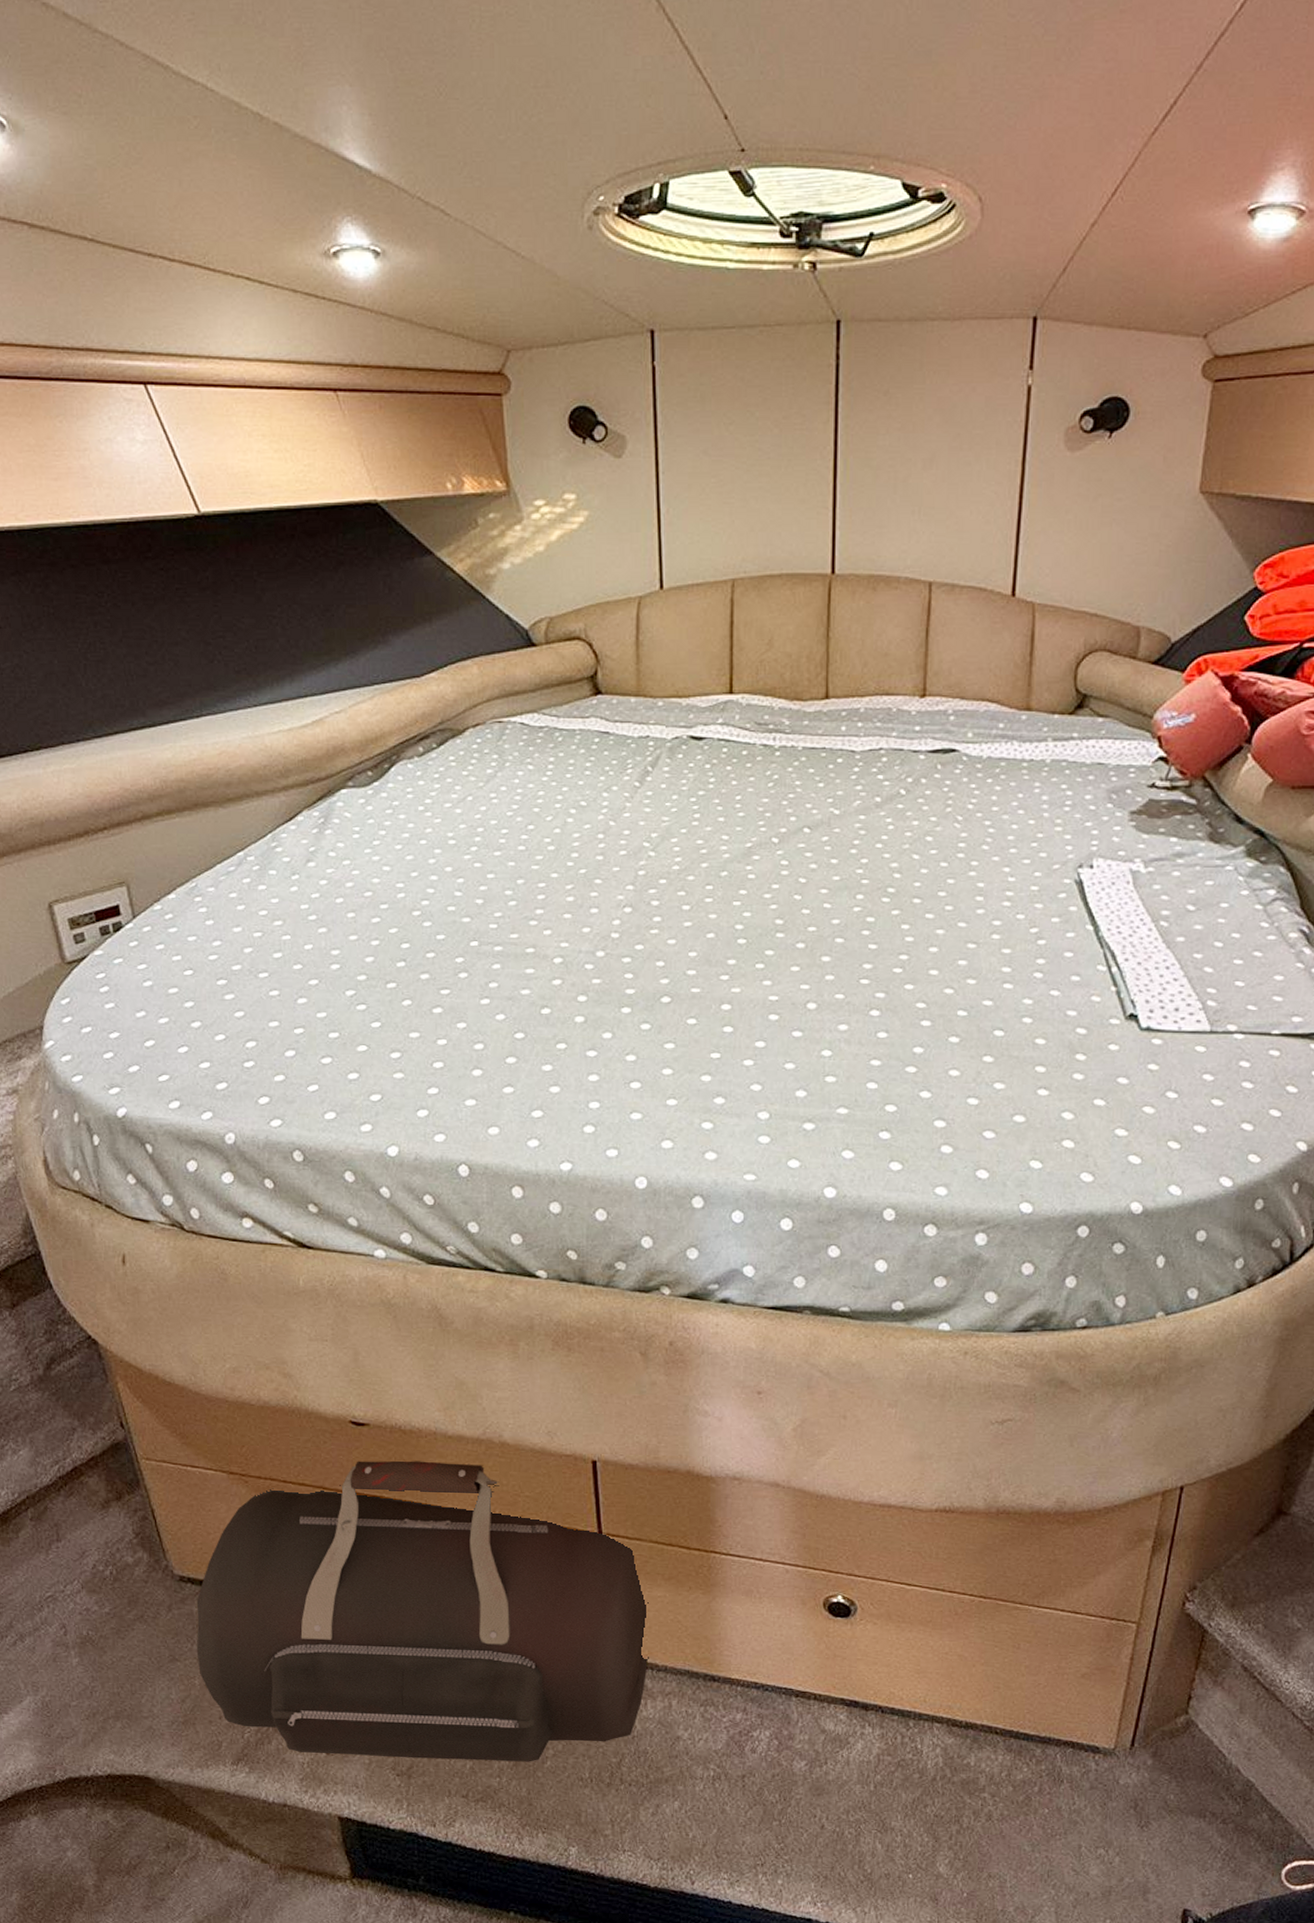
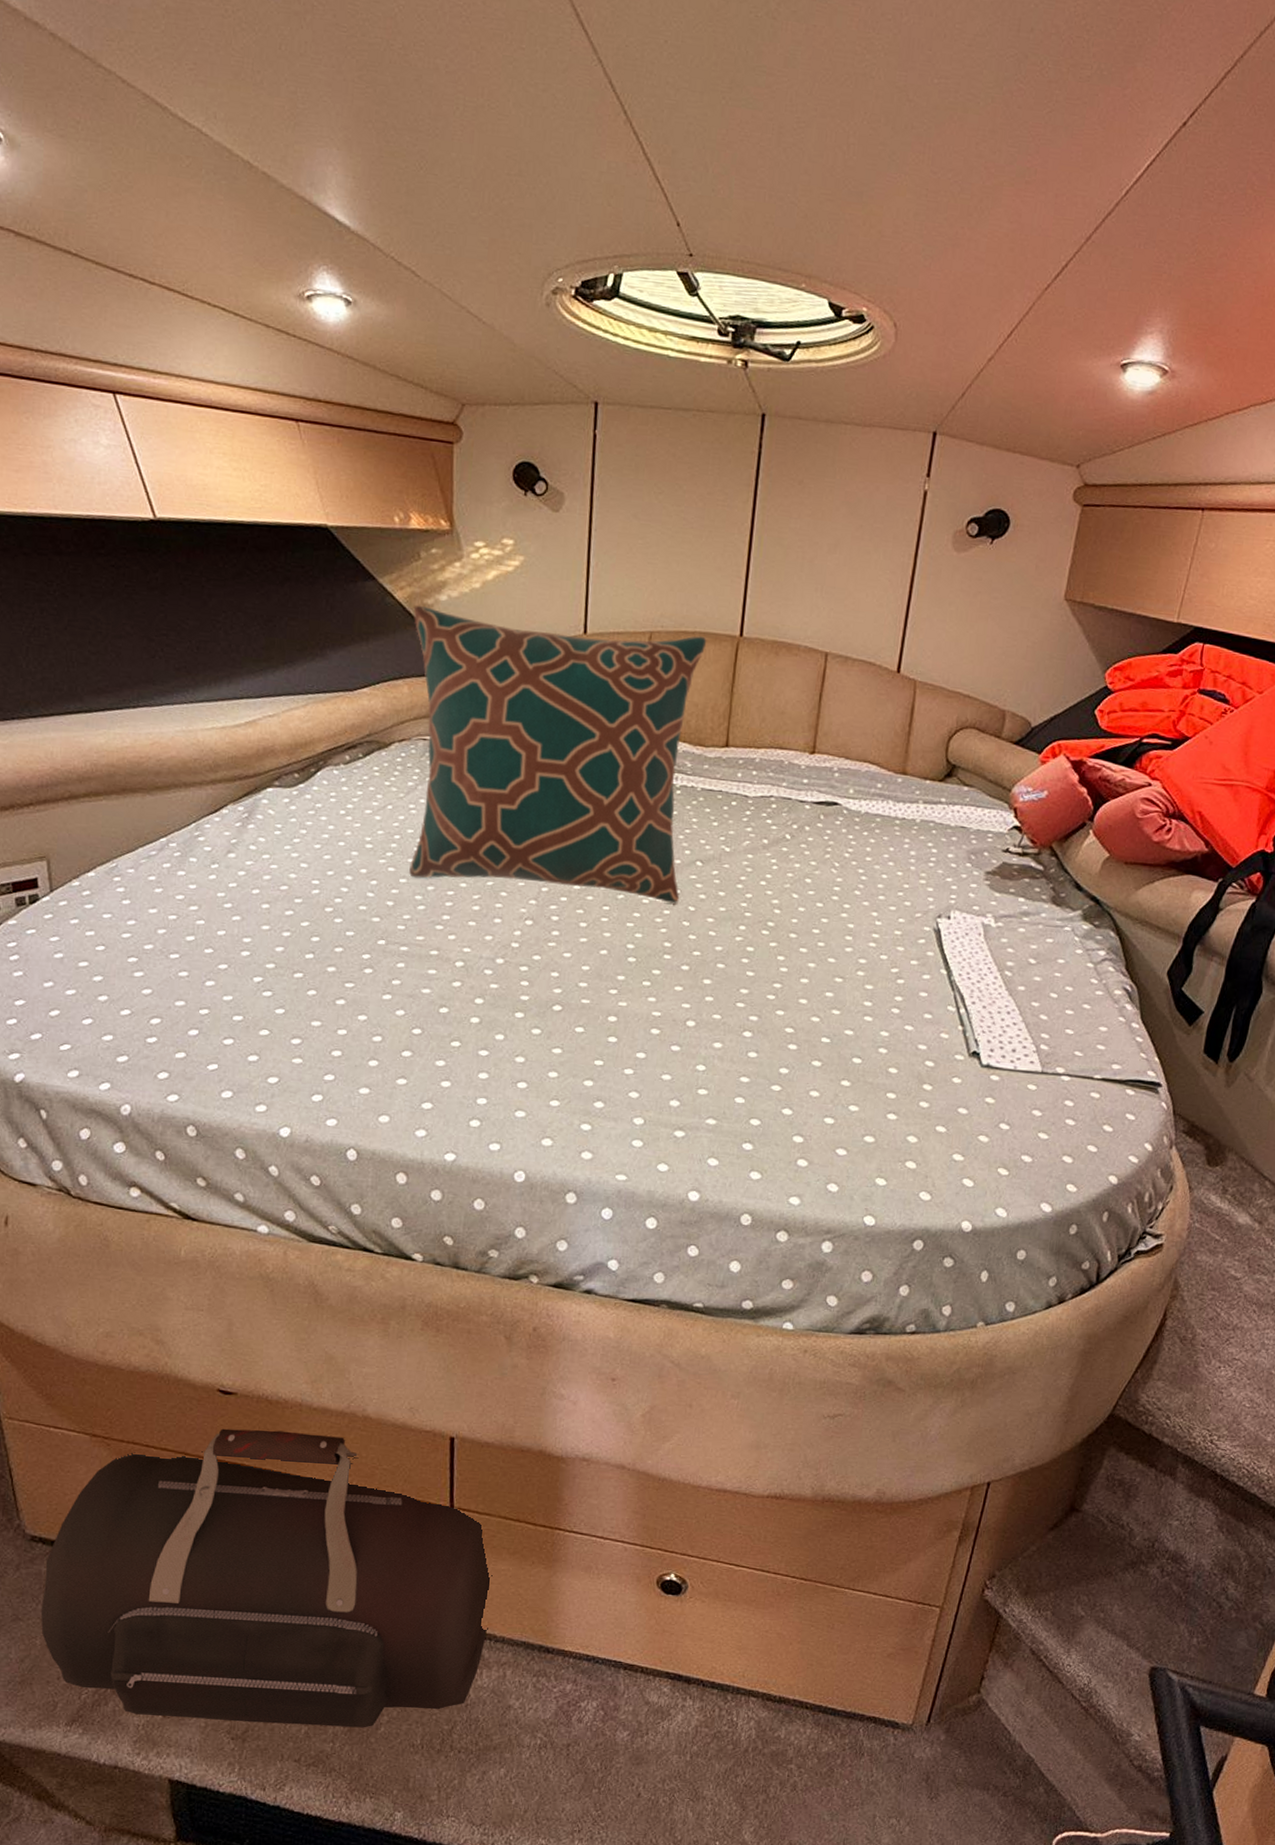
pillow: none [475,576,796,876] -> present [409,605,707,904]

